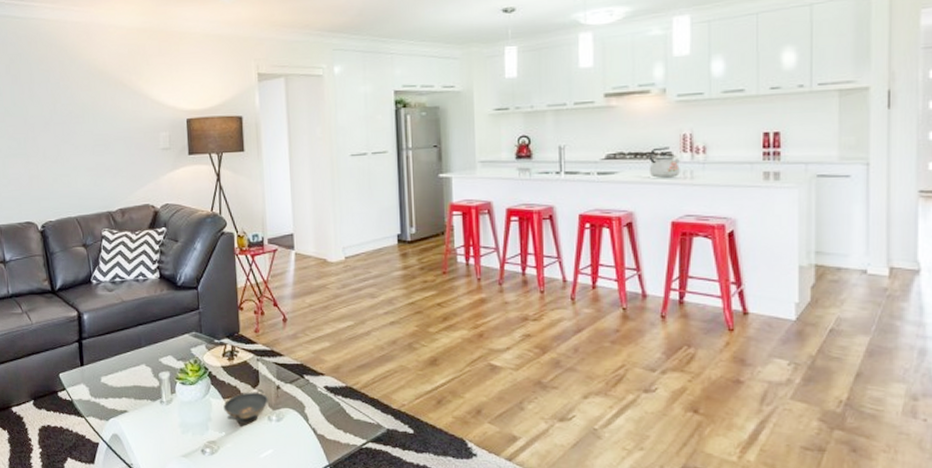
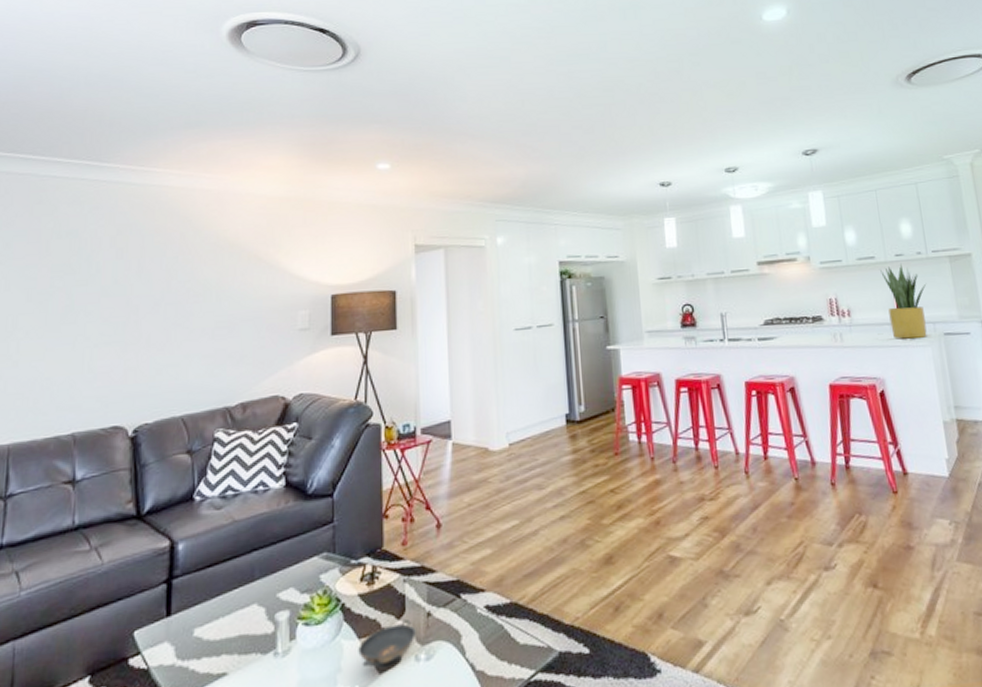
kettle: present [648,147,680,178] -> none [802,311,831,342]
planter: none [749,97,805,179] -> present [880,263,928,340]

